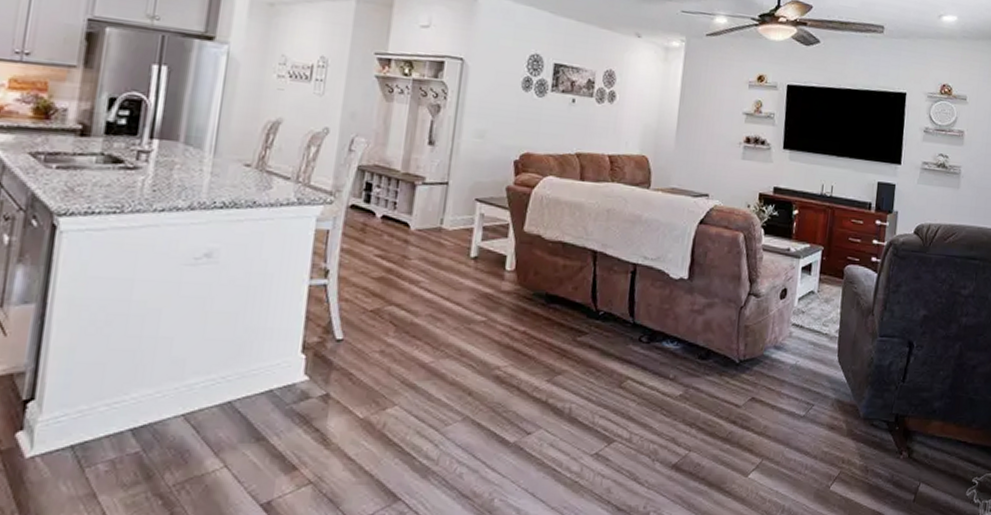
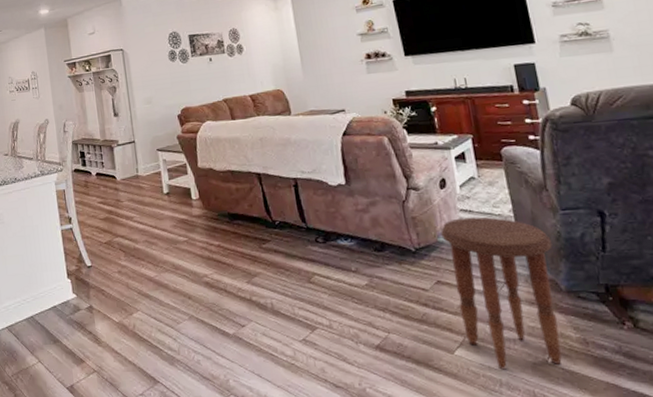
side table: none [764,332,864,495] -> present [440,216,562,370]

